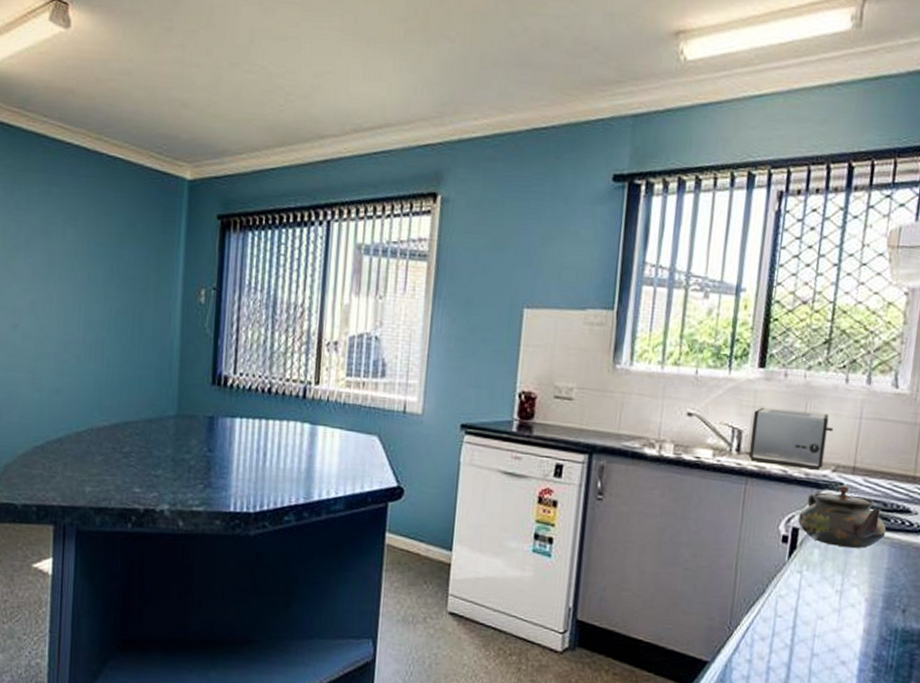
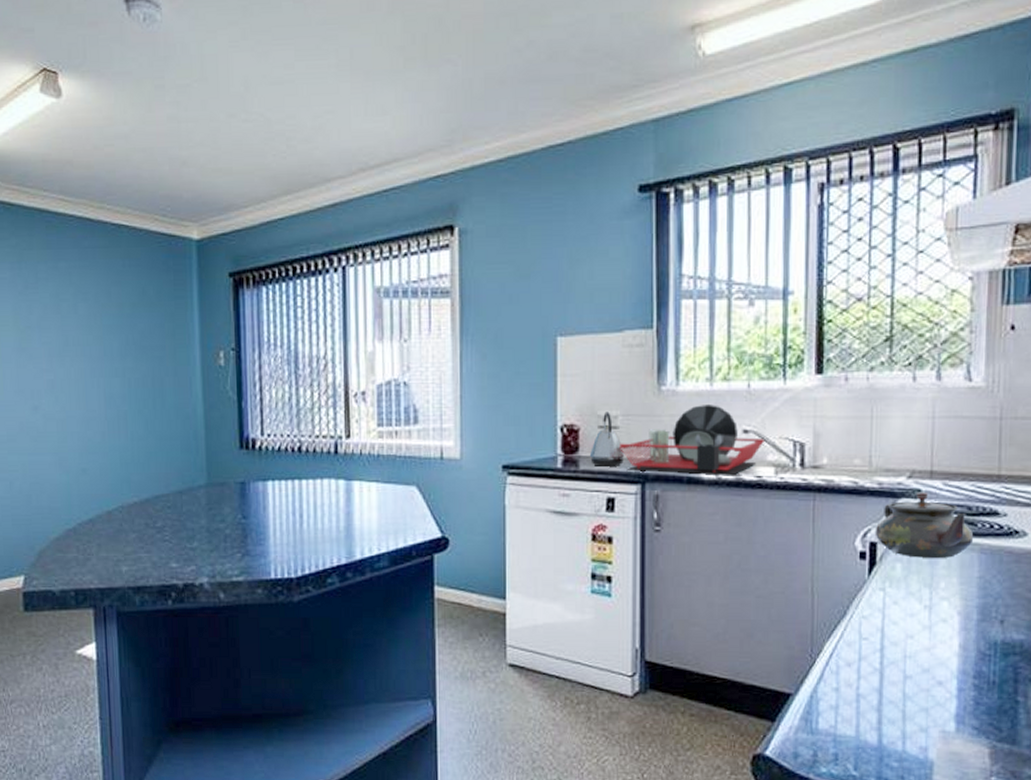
kettle: none [543,383,577,435] -> present [589,412,625,466]
dish rack: none [572,385,707,455] -> present [620,405,766,476]
toaster: present [749,407,833,471] -> none [815,416,904,479]

